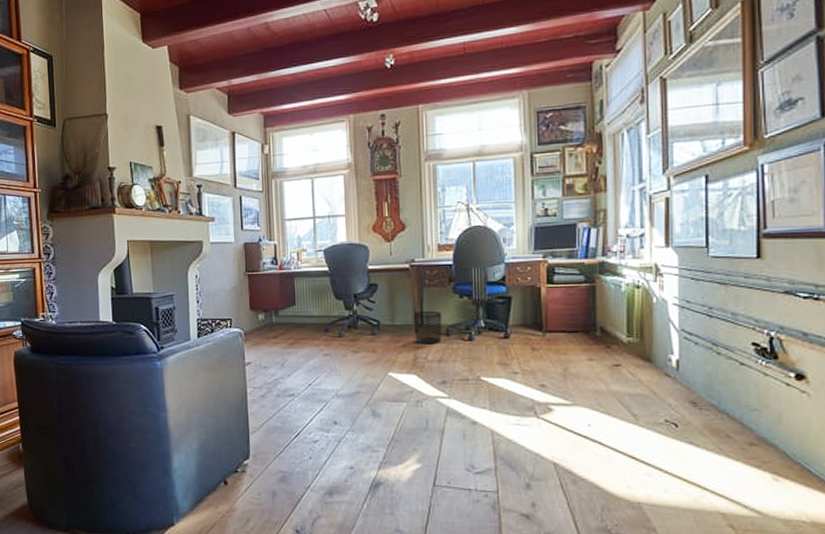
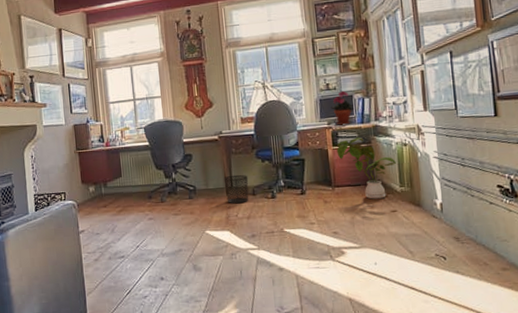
potted plant: none [547,217,576,259] -> present [330,90,354,125]
house plant: none [551,274,624,350] -> present [336,137,396,199]

